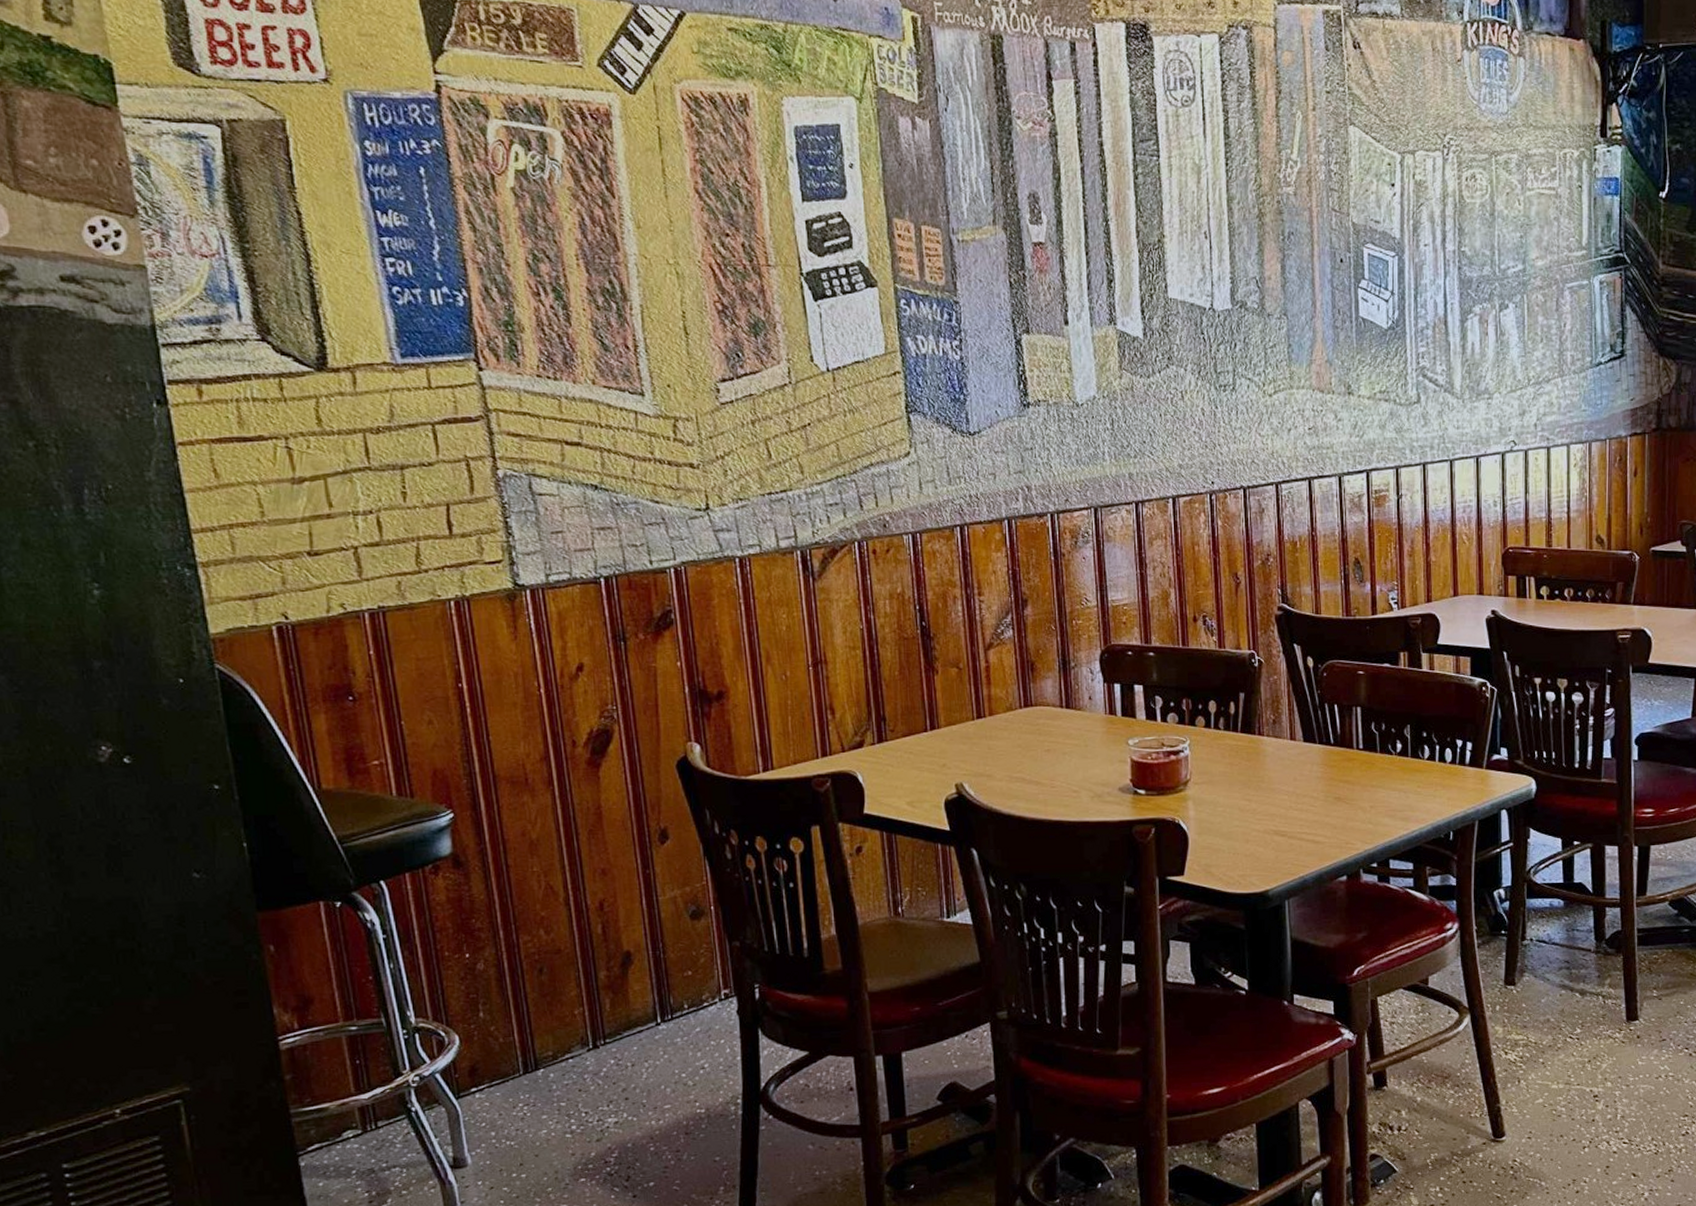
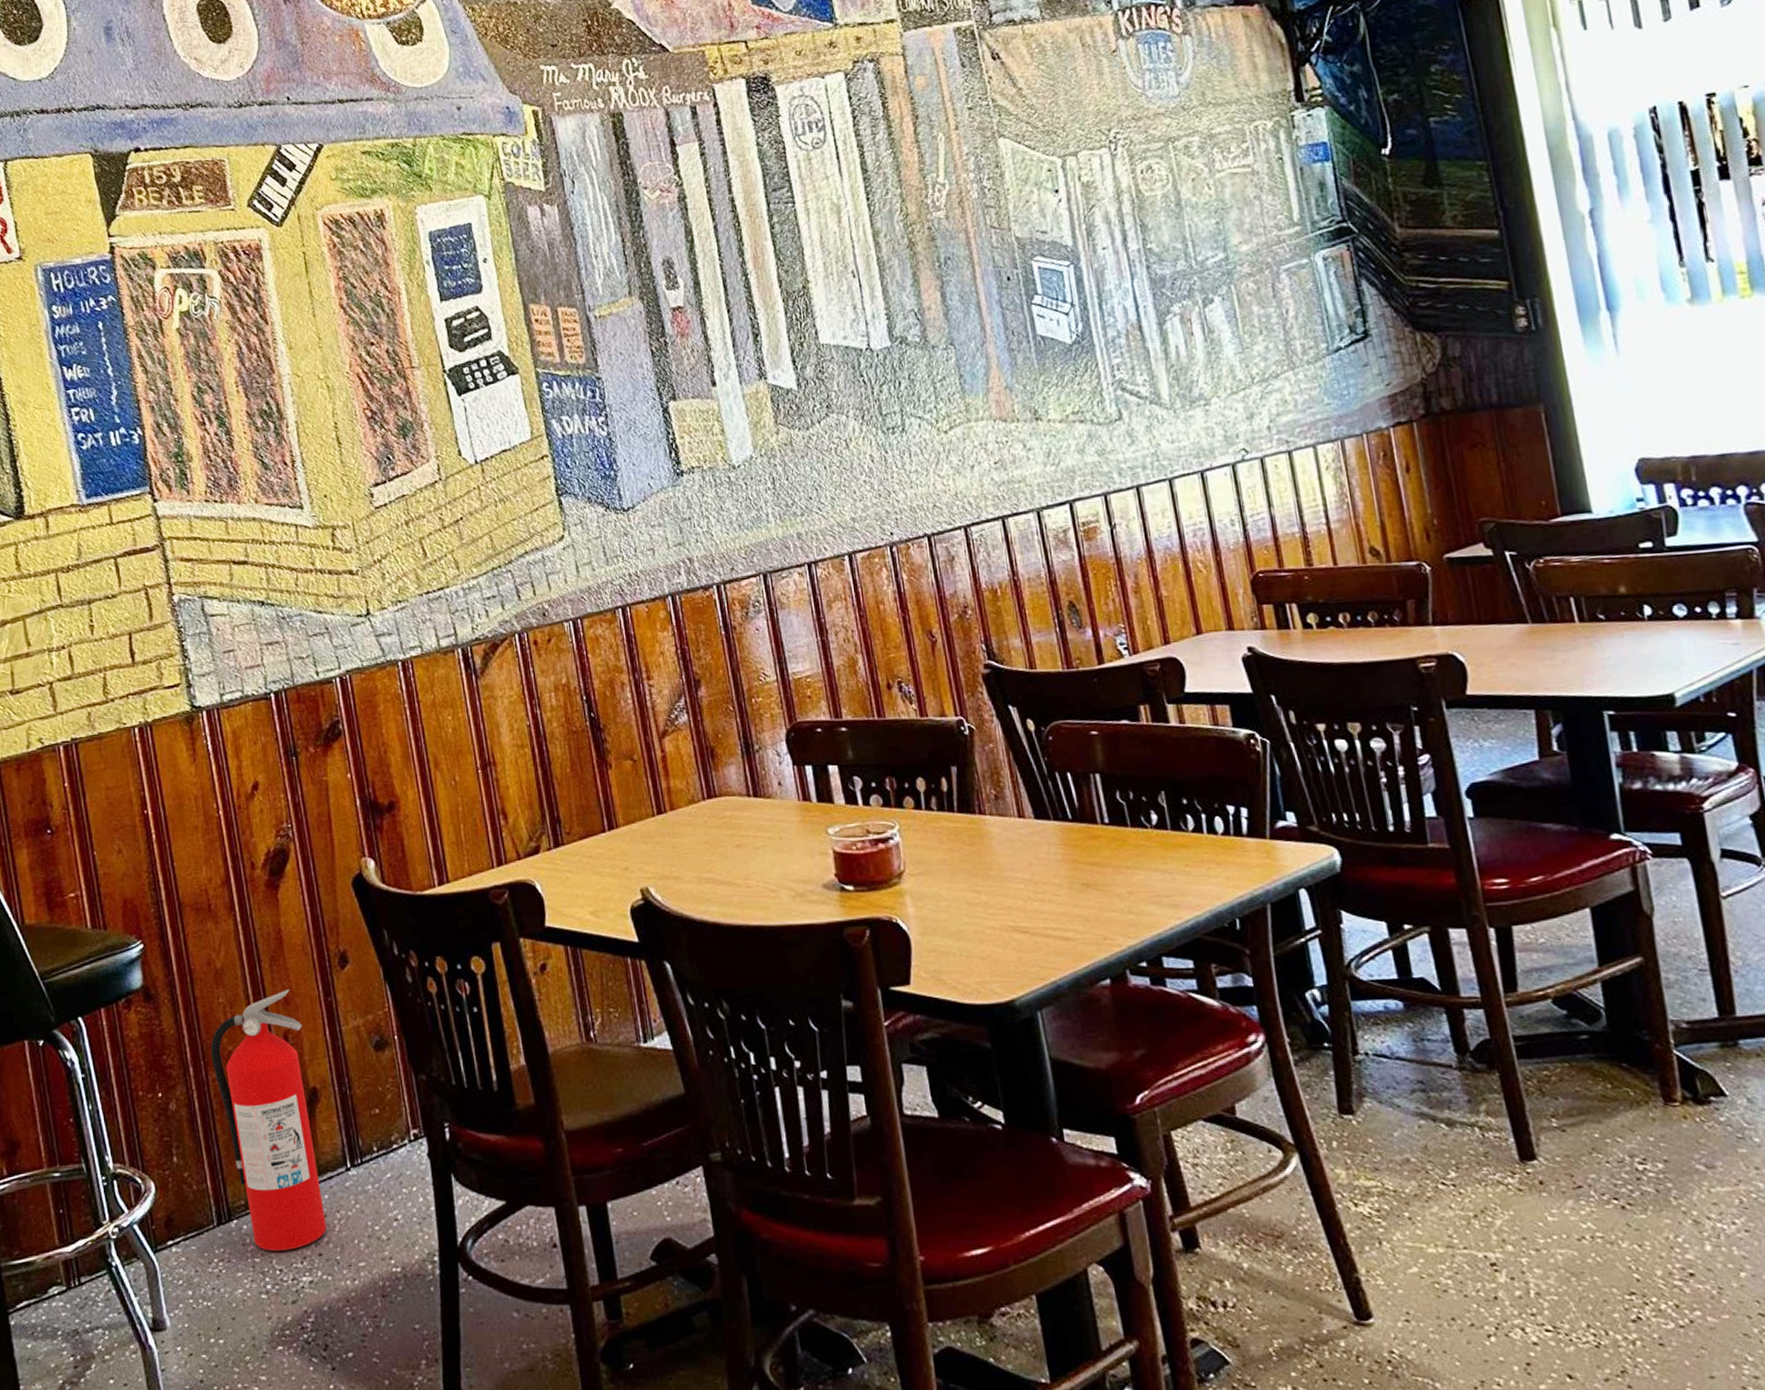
fire extinguisher: none [522,861,635,1096] -> present [210,989,327,1251]

